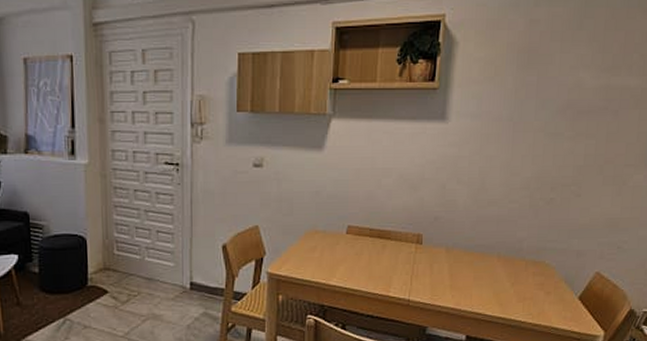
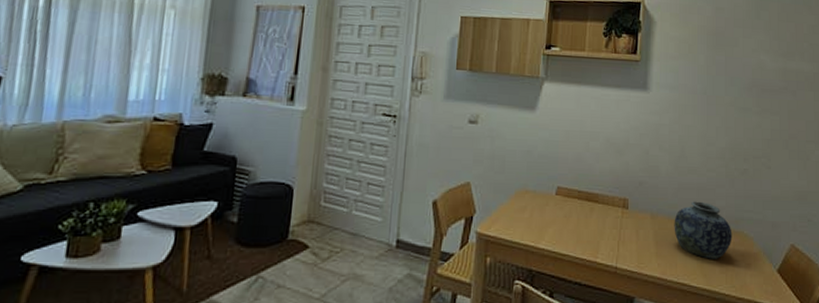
vase: none [470,233,533,289] -> present [674,201,732,259]

